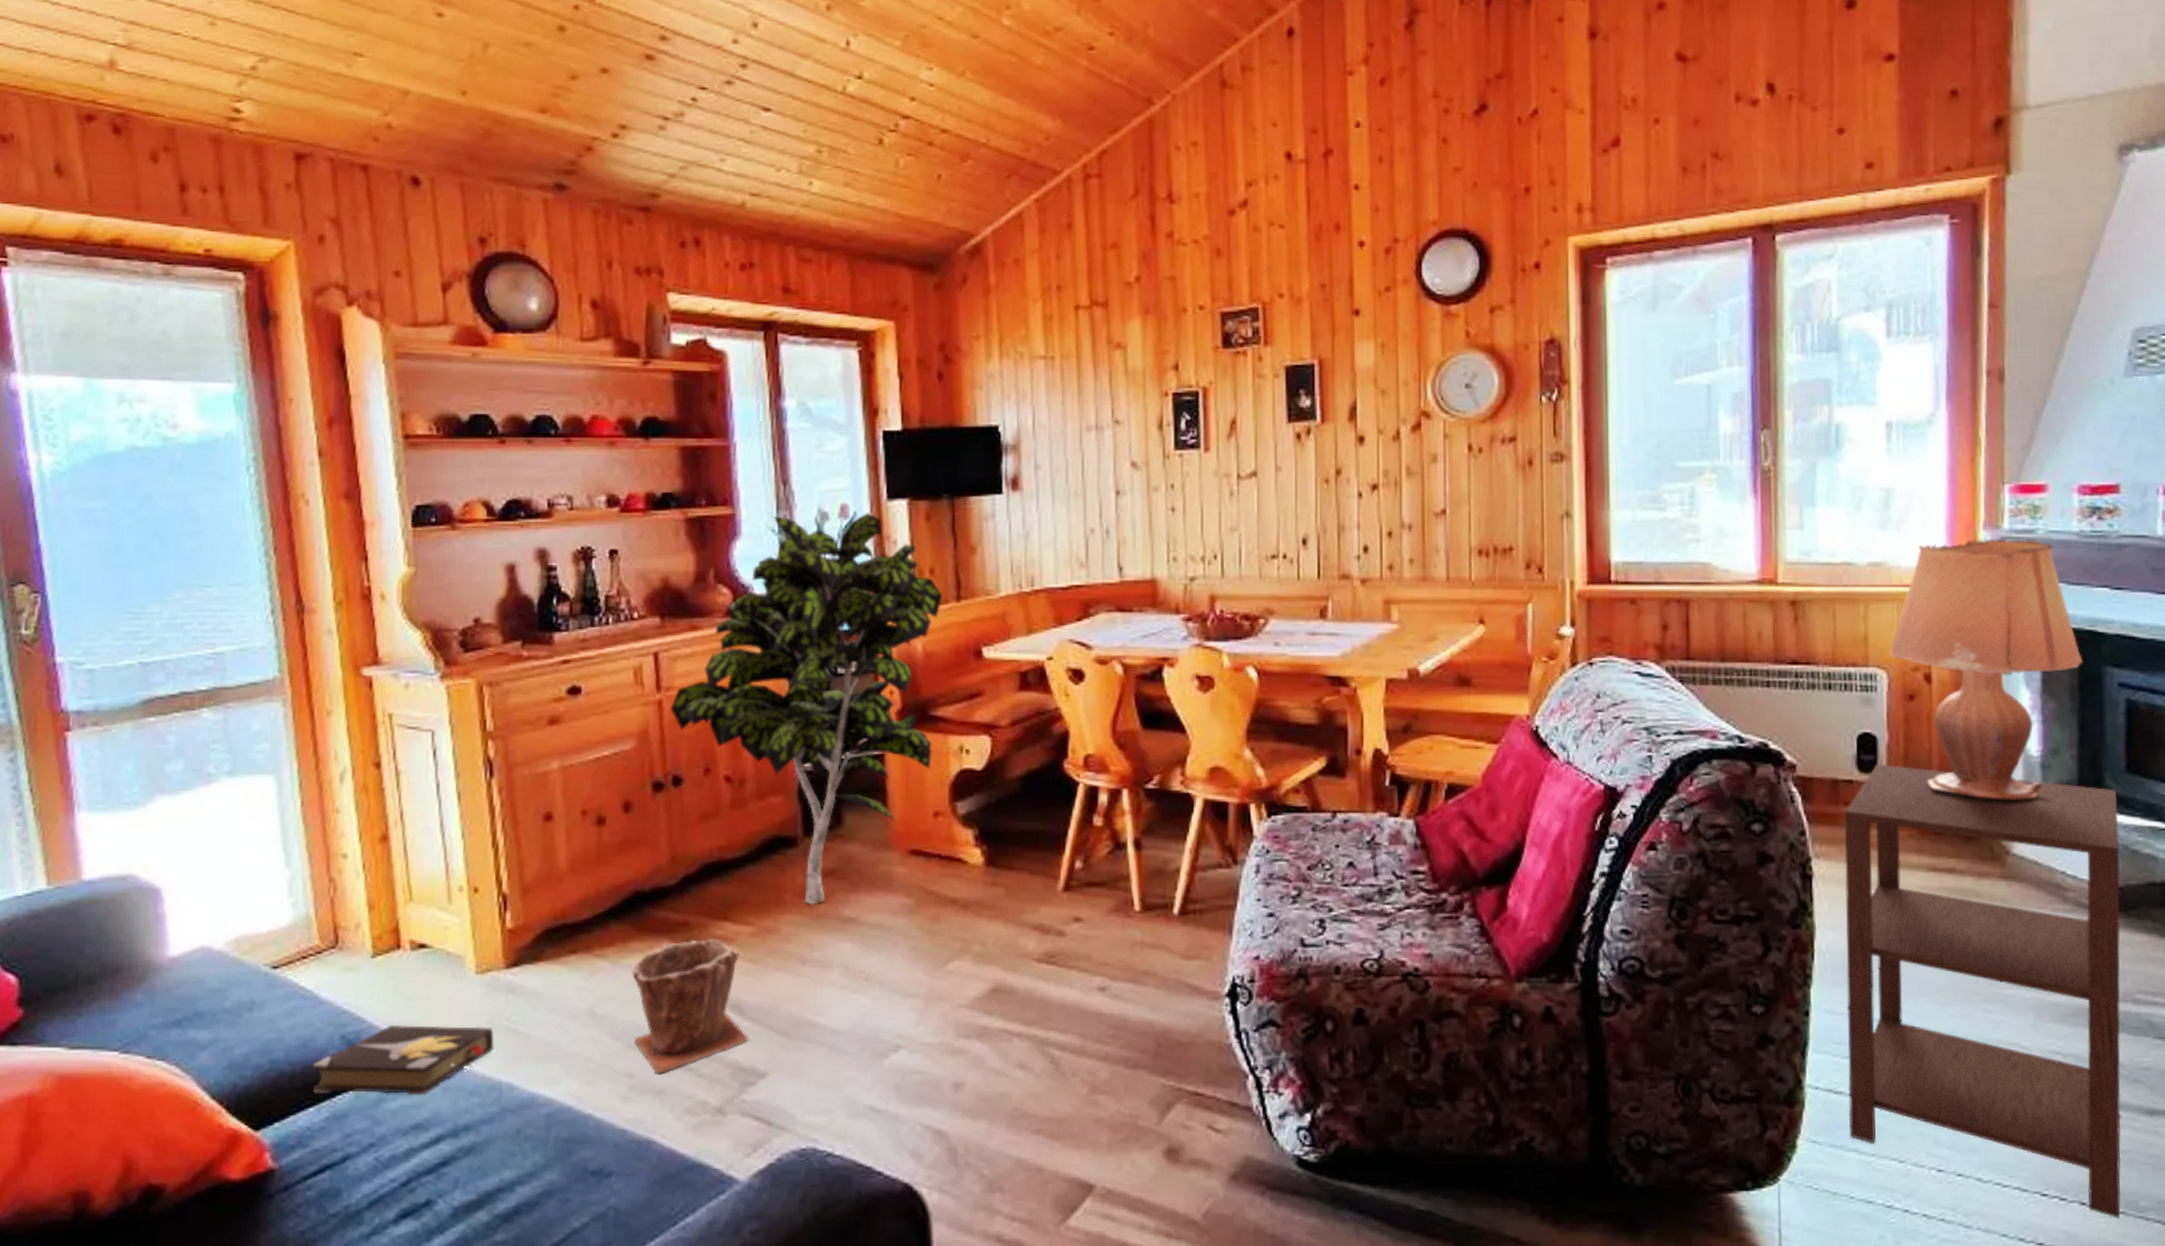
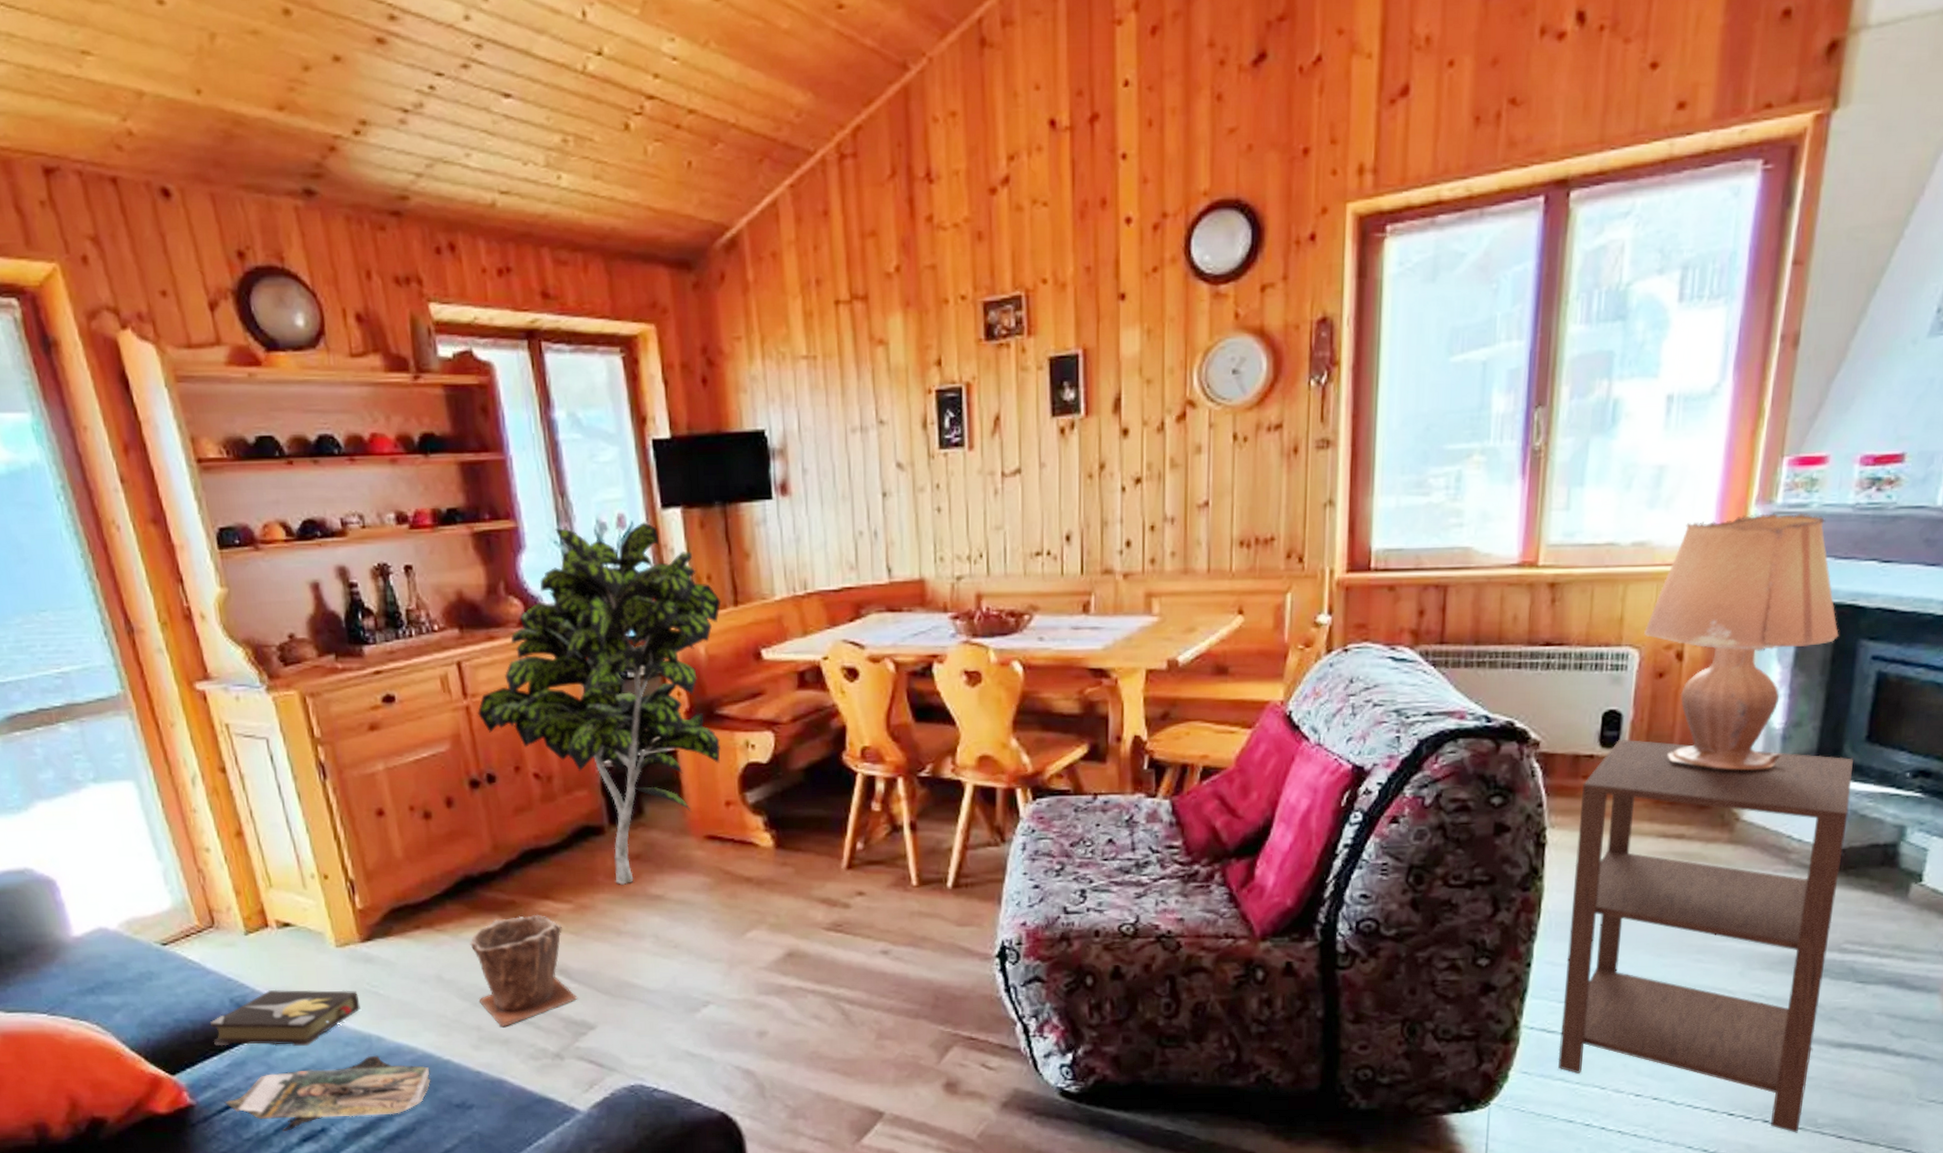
magazine: none [313,1108,566,1204] -> present [224,1055,431,1131]

